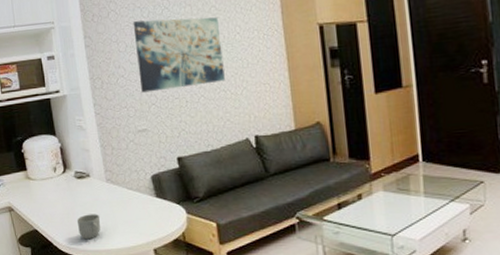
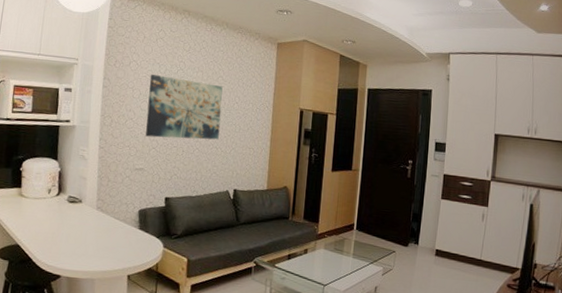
mug: present [77,214,101,239] -> none [60,236,83,259]

